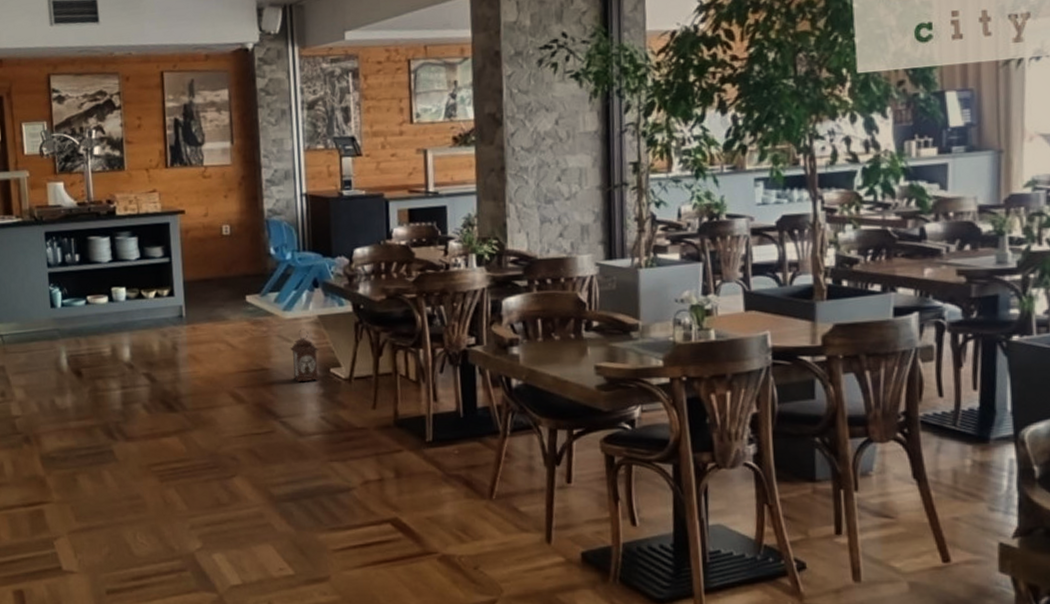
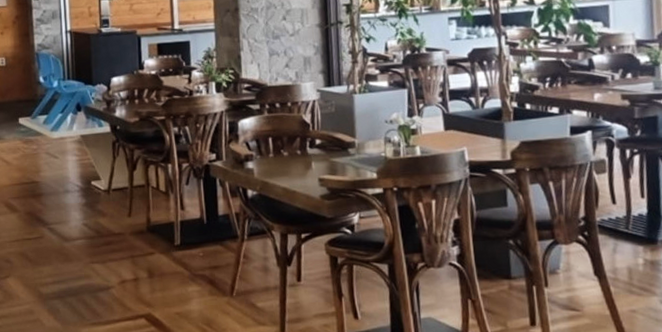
lantern: present [290,328,319,383] -> none [57,146,82,194]

